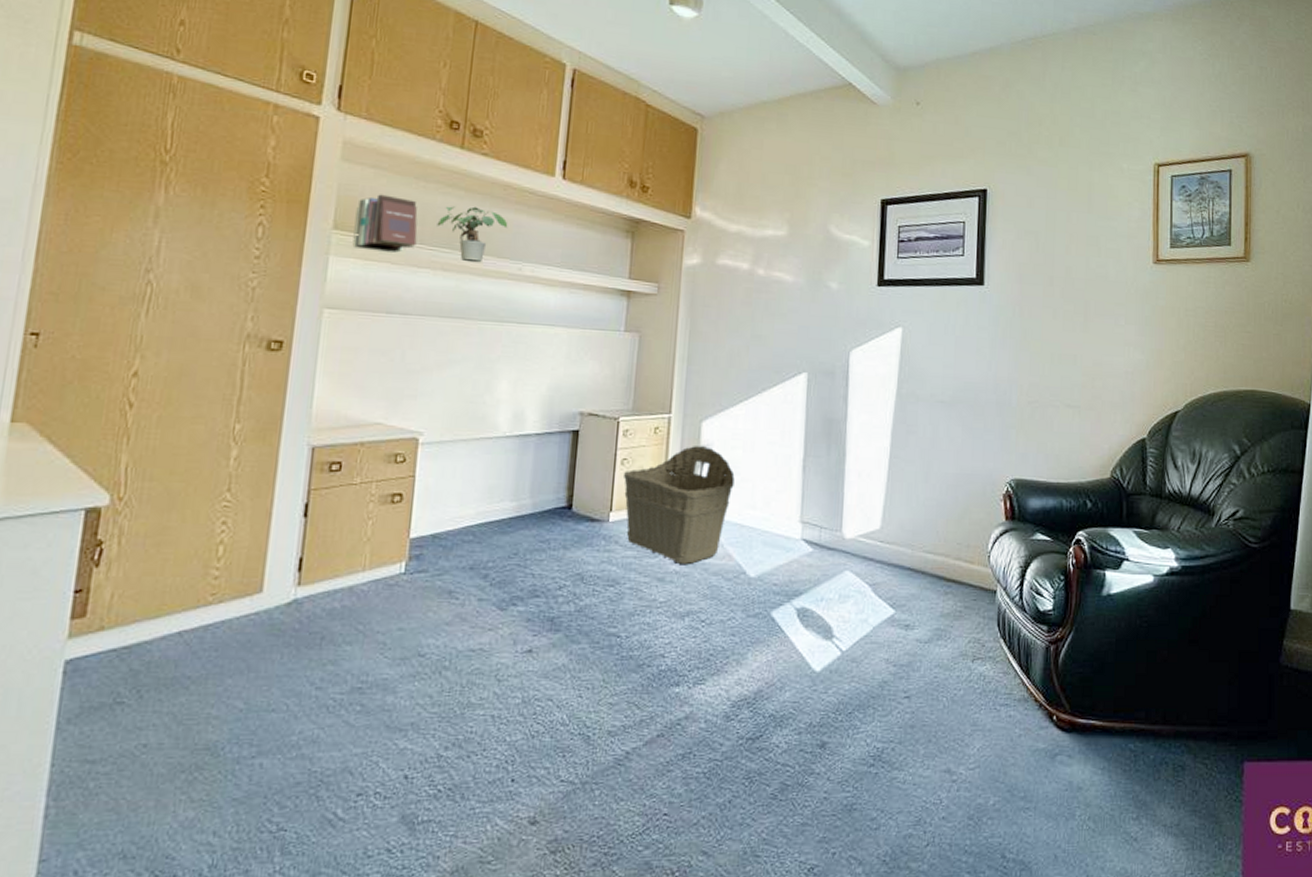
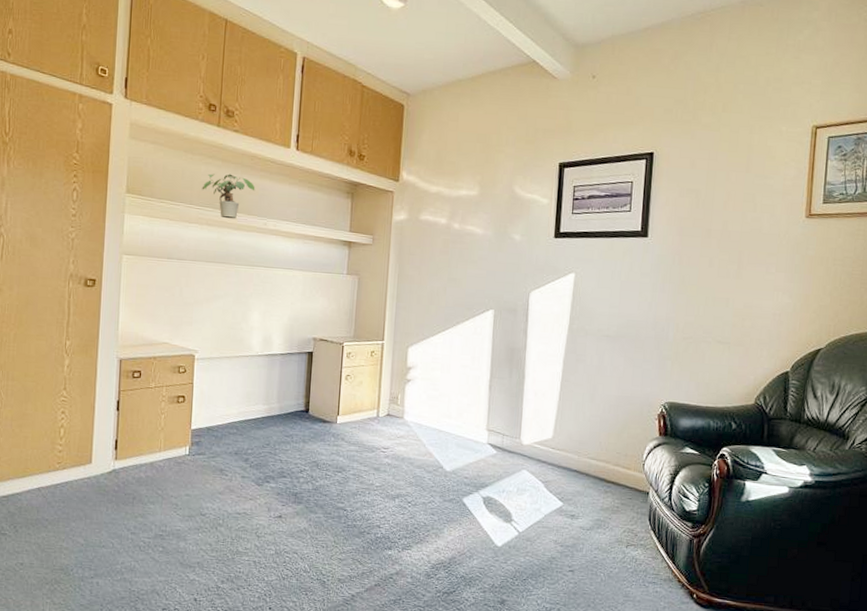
books: present [352,194,418,253] -> none [141,165,188,211]
wicker basket: present [622,446,735,564] -> none [347,367,434,459]

